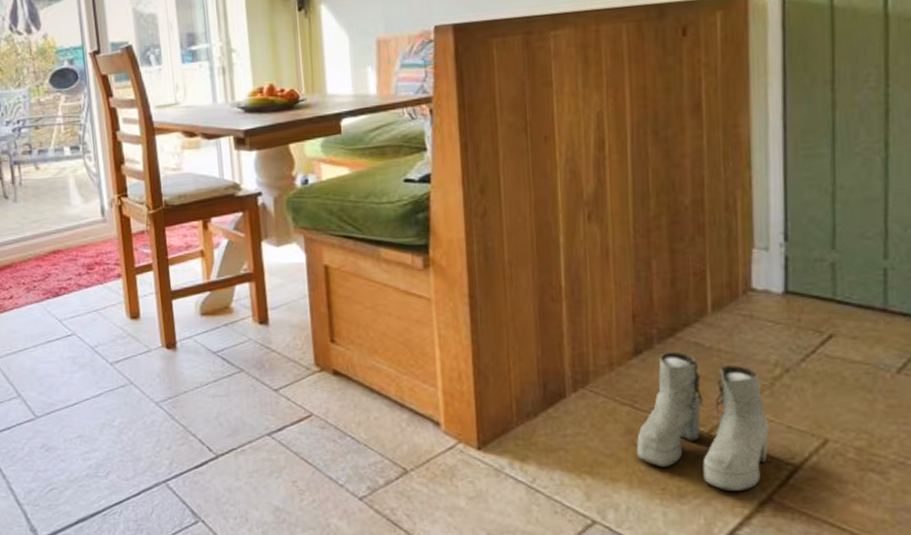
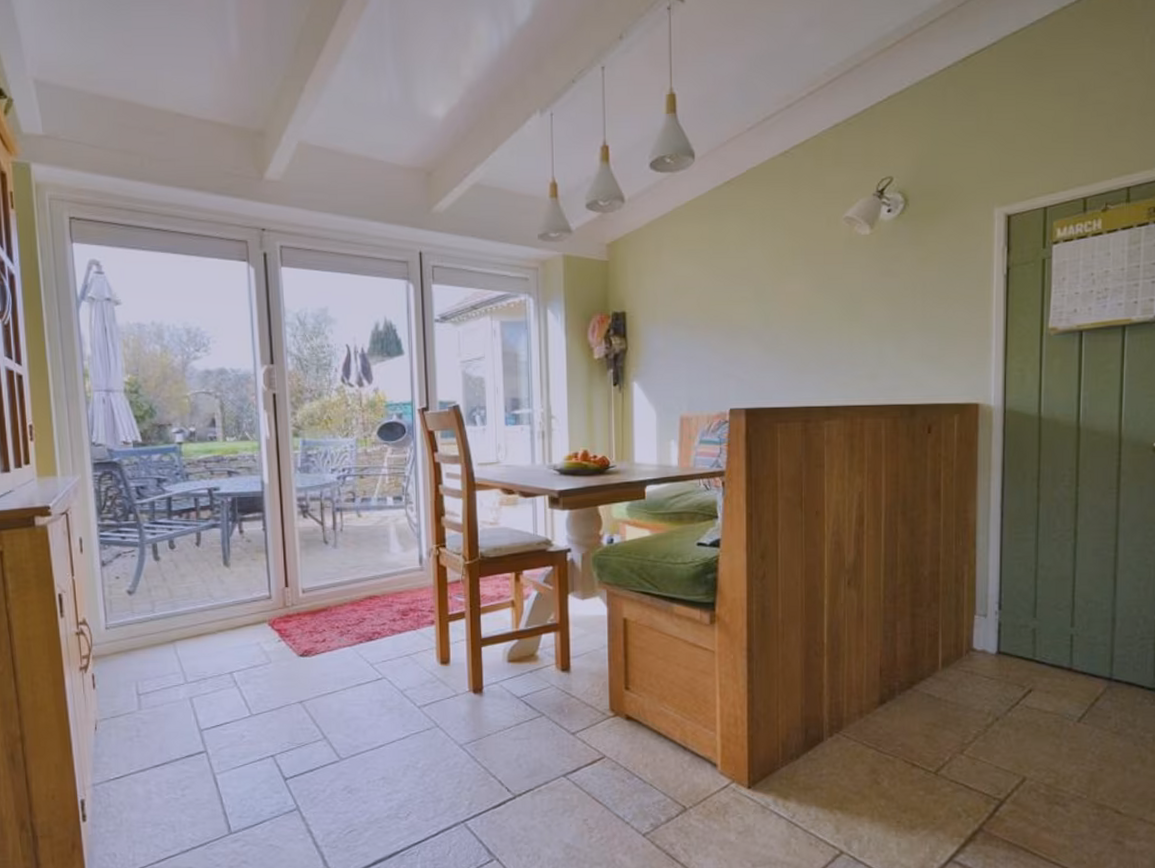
boots: present [636,351,770,492] -> none [878,702,982,823]

